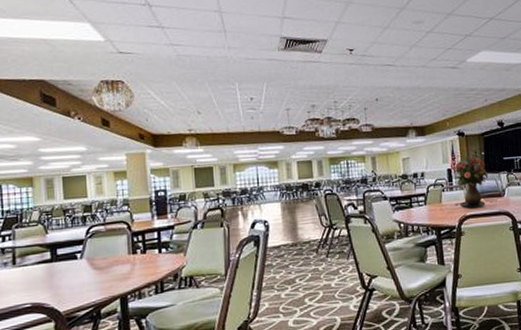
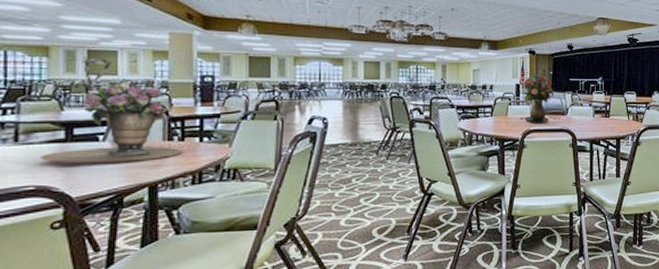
flower arrangement: none [33,182,145,281] -> present [40,57,183,163]

